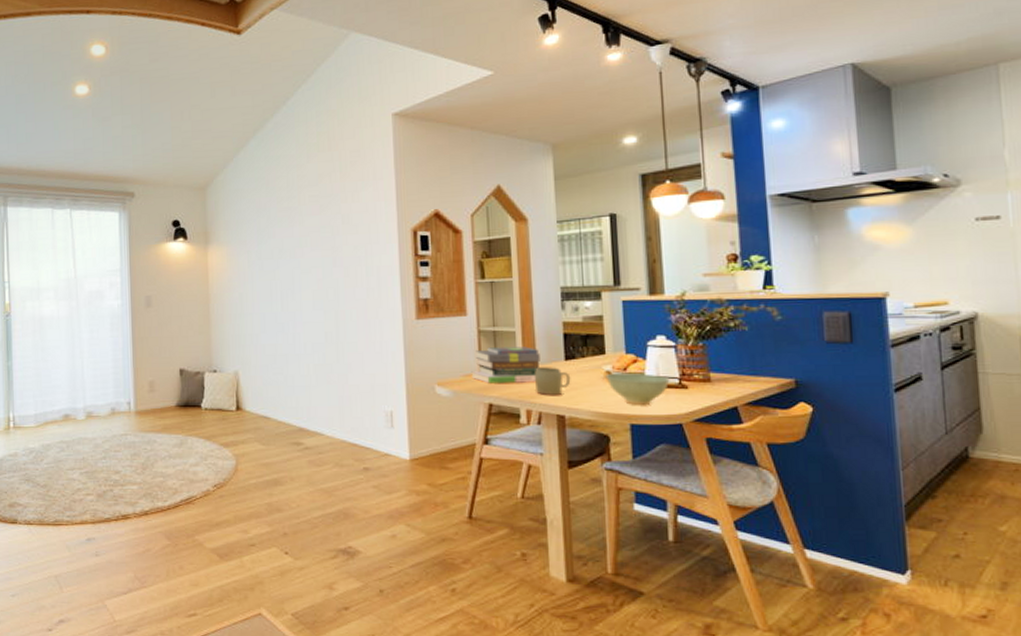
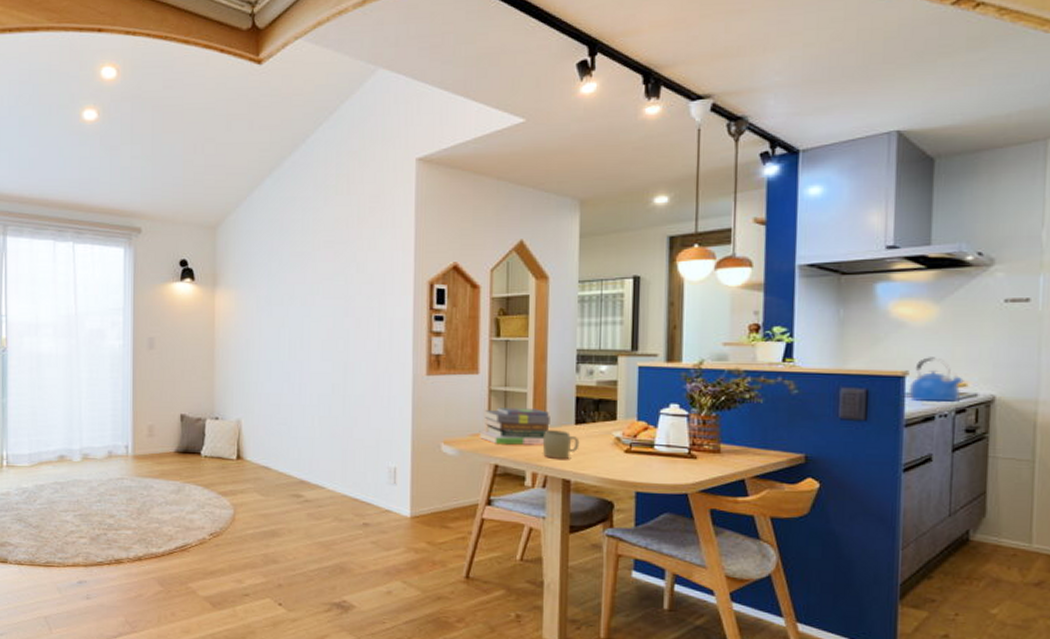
bowl: present [605,372,670,405] -> none [615,439,680,473]
kettle: none [891,277,945,322] -> present [908,357,964,403]

